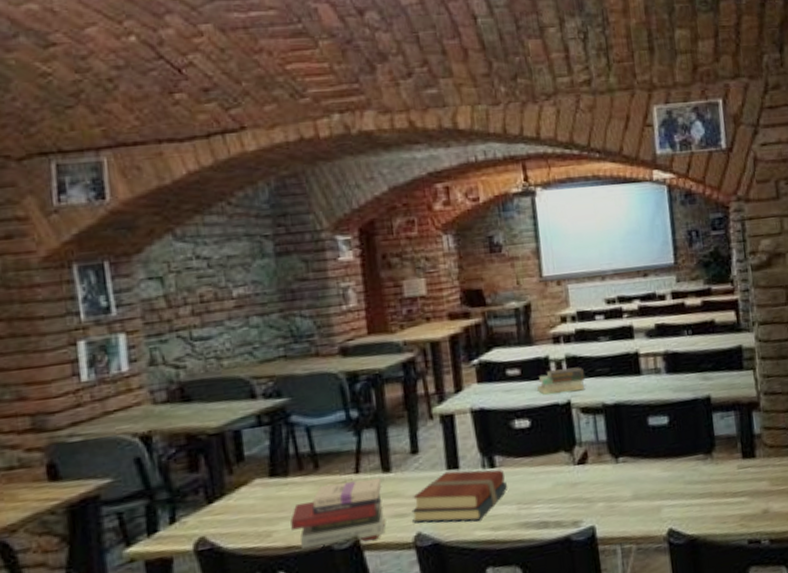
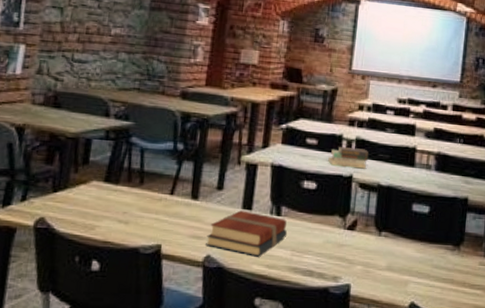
books: present [290,477,386,549] -> none [111,198,189,253]

